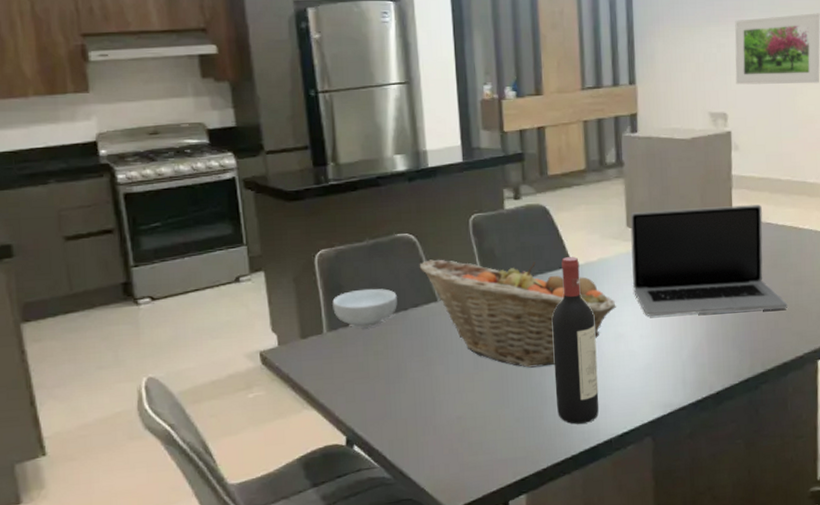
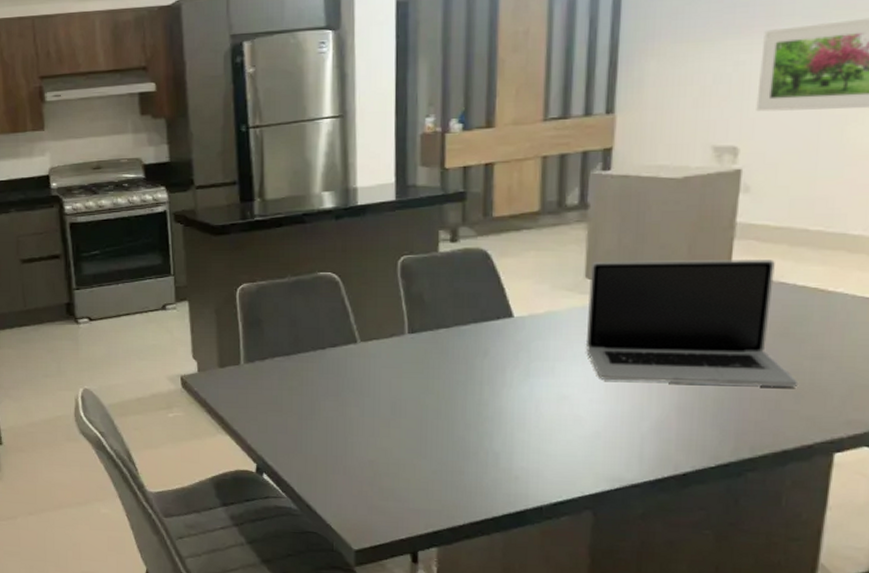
cereal bowl: present [332,288,397,328] -> none [251,325,315,363]
fruit basket: present [419,259,617,368] -> none [340,300,564,421]
wine bottle: present [551,257,599,424] -> none [480,307,535,486]

